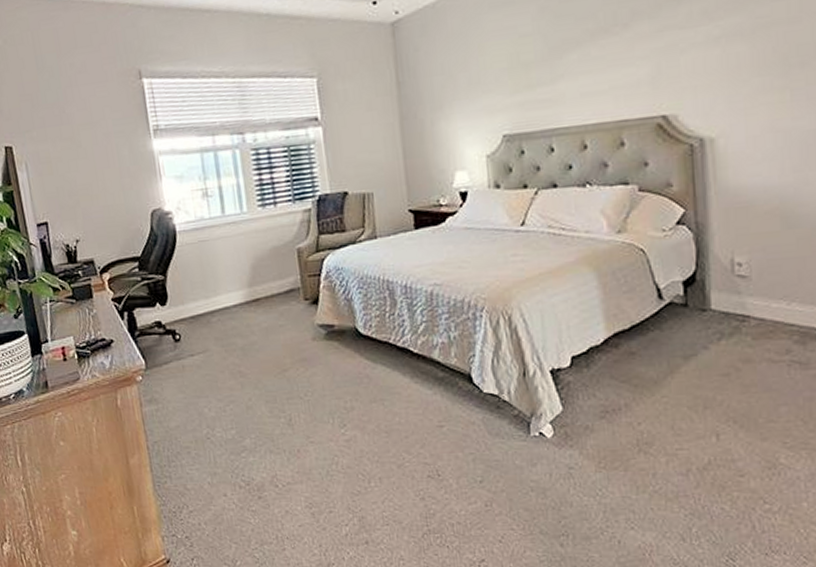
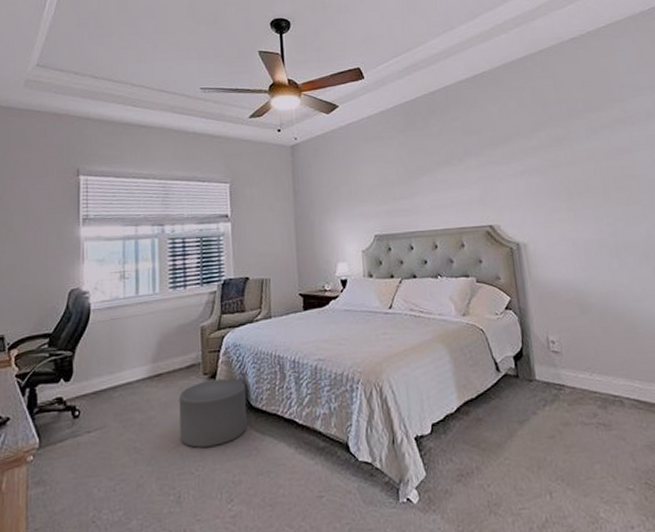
pouf: none [280,304,356,374] -> present [179,378,247,448]

